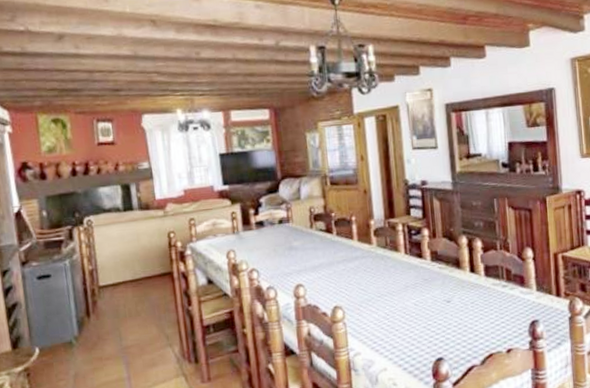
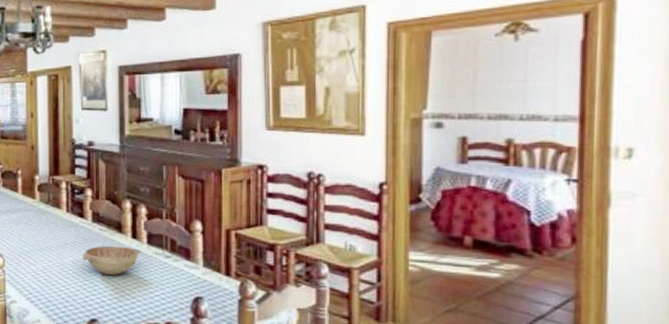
decorative bowl: none [424,282,480,312] -> present [82,245,141,275]

